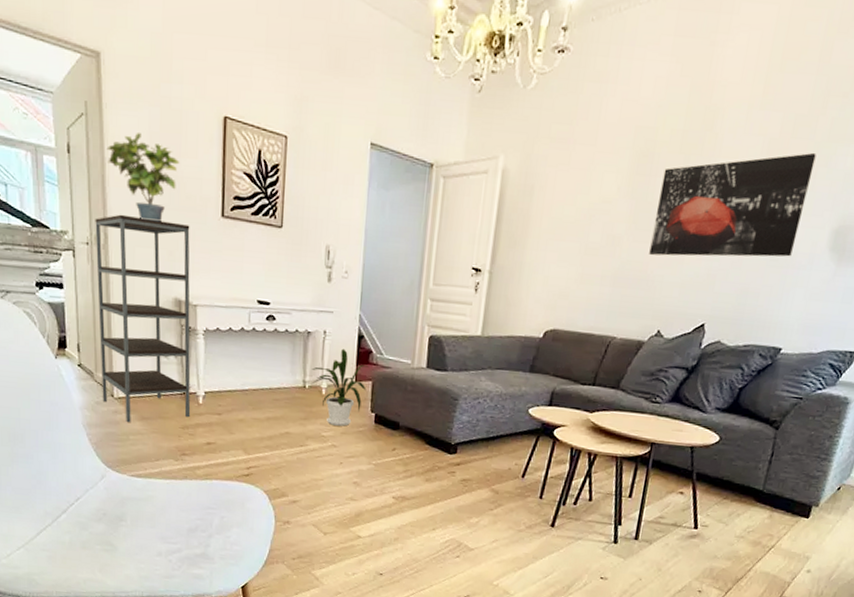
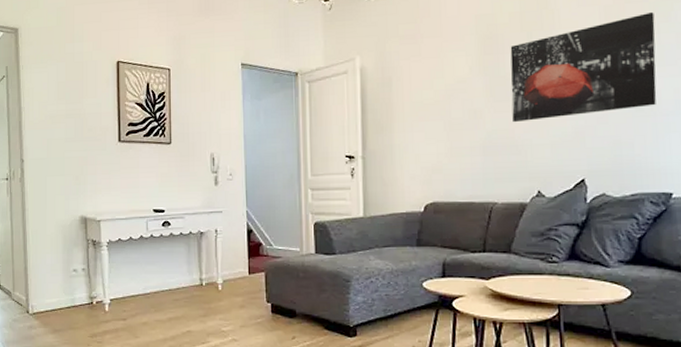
shelving unit: present [95,214,191,423] -> none [13,151,98,337]
potted plant: present [106,133,180,222] -> none [23,84,82,153]
house plant: present [312,348,369,426] -> none [207,244,260,319]

